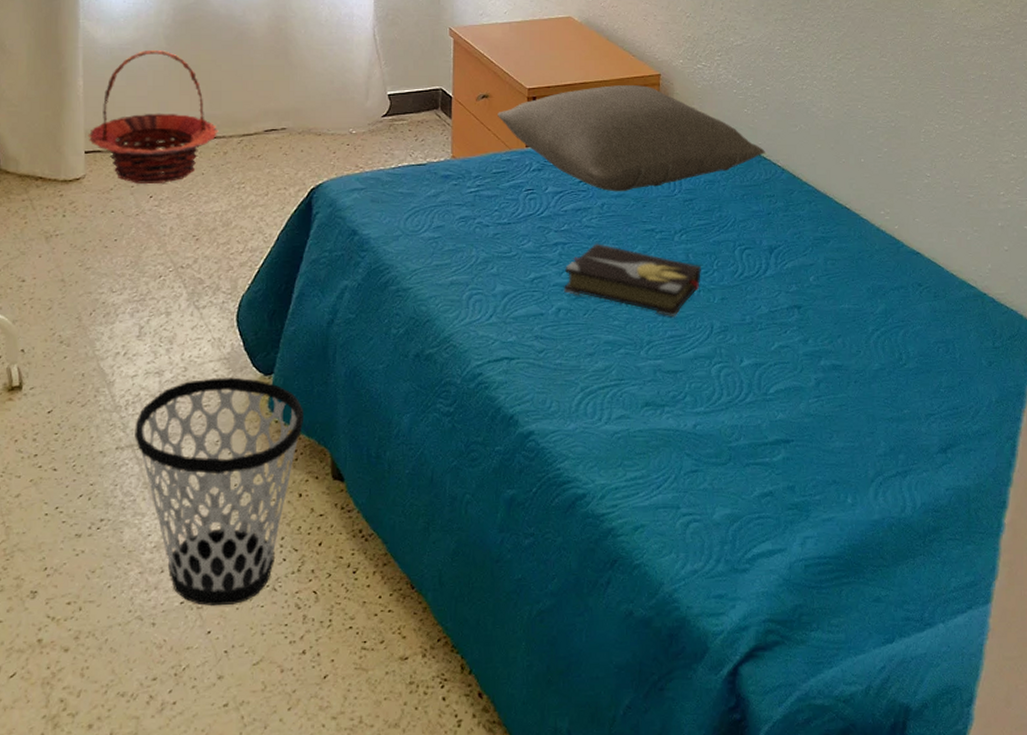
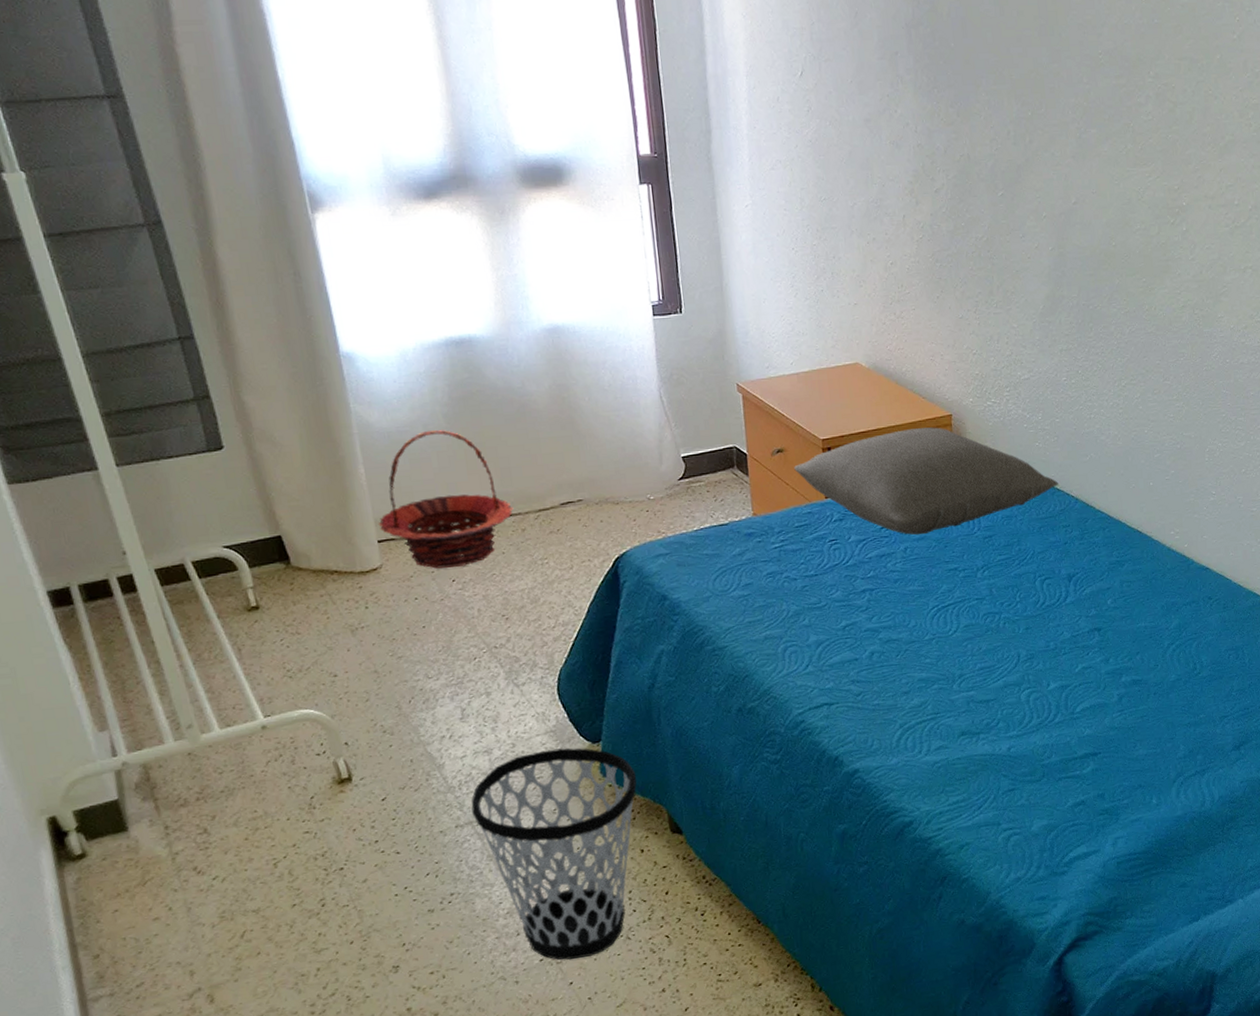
hardback book: present [563,243,701,316] -> none [874,586,1005,650]

